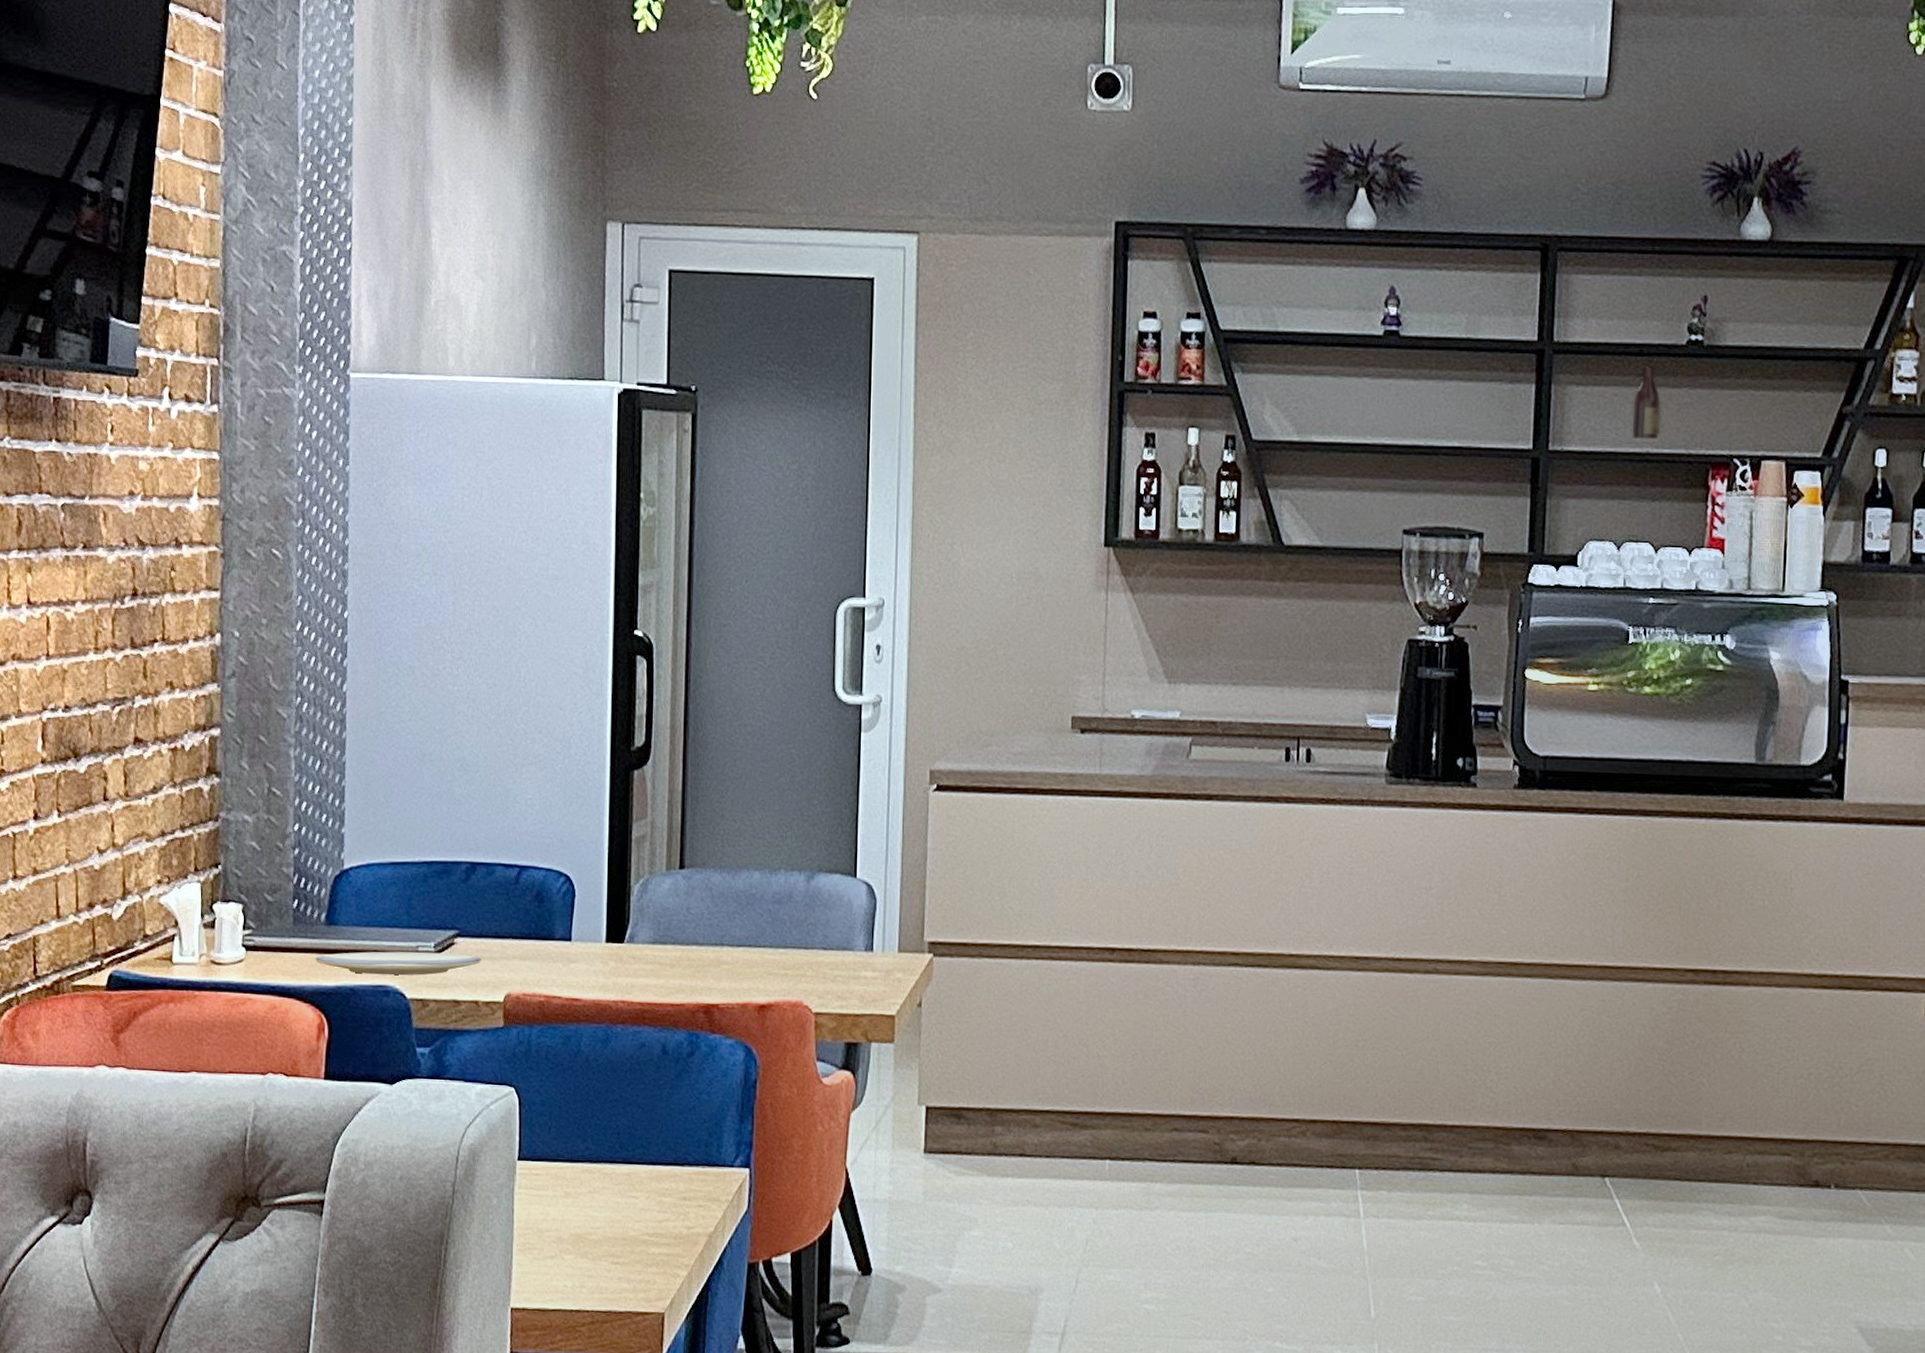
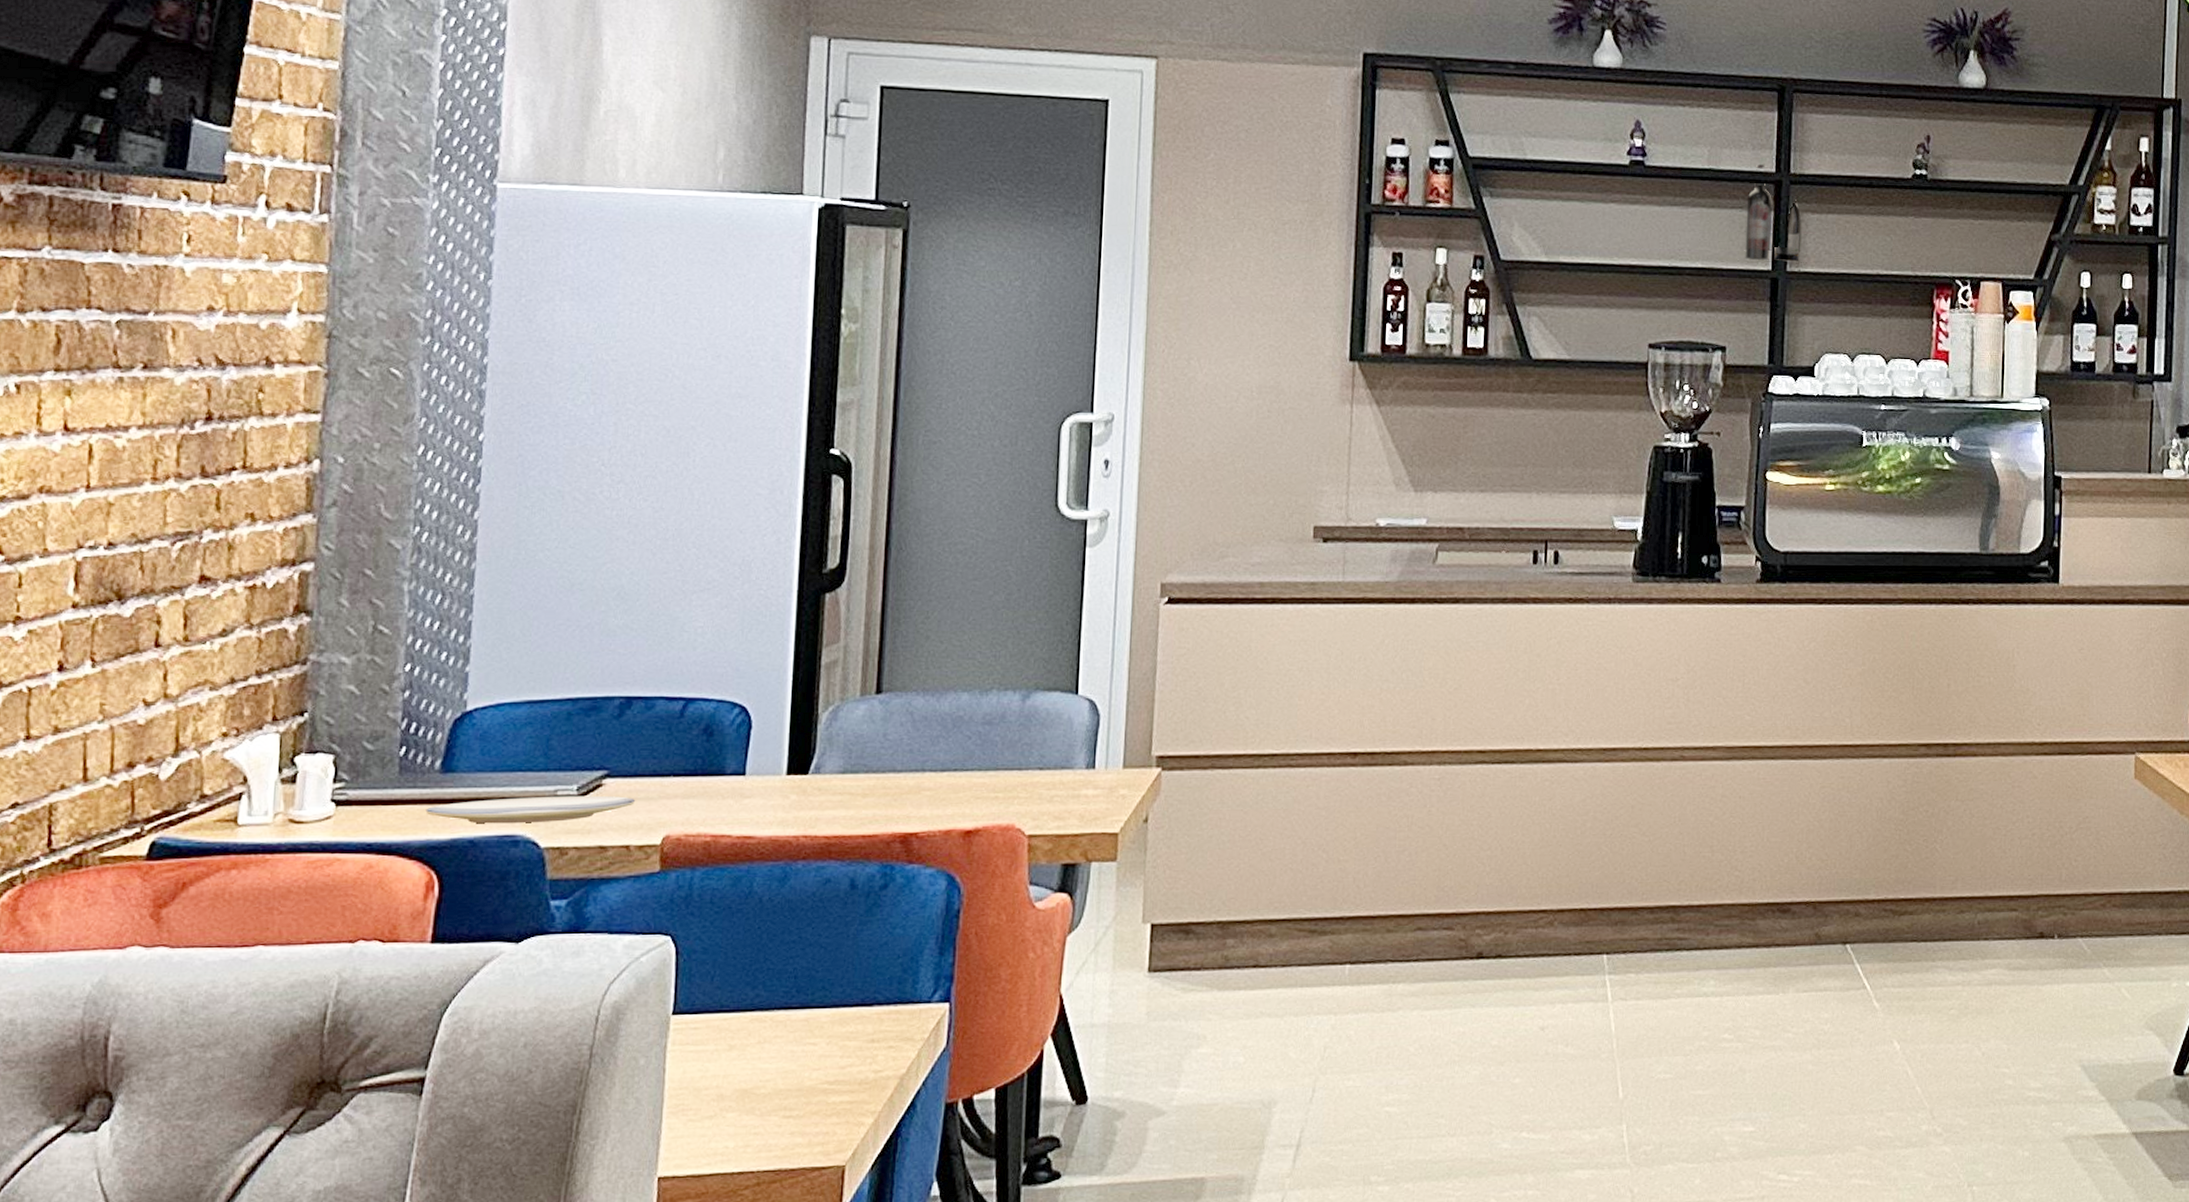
wine bottle: none [1504,332,1534,438] -> present [1745,164,1772,260]
wine bottle: none [1535,371,1565,440] -> present [1774,200,1802,262]
wine bottle: present [1632,359,1661,440] -> none [1863,190,1889,263]

